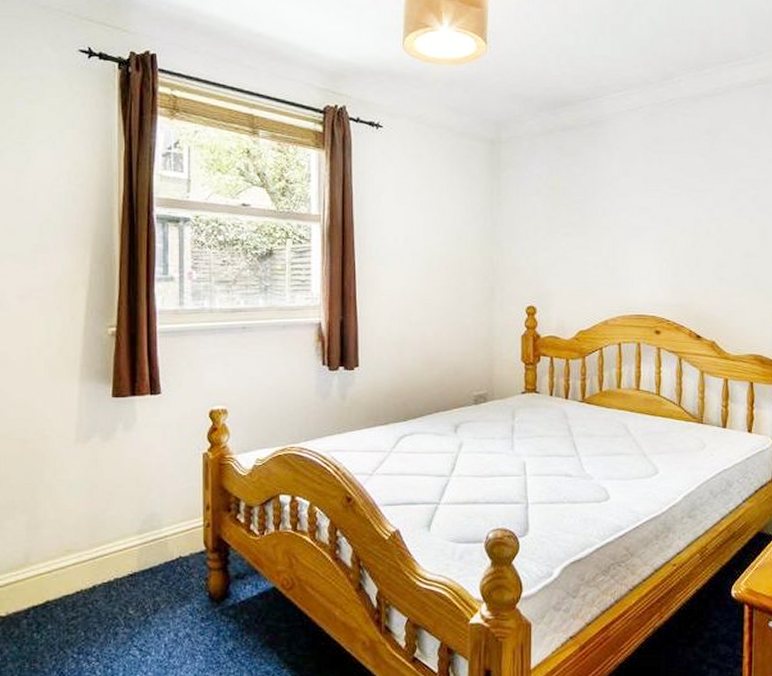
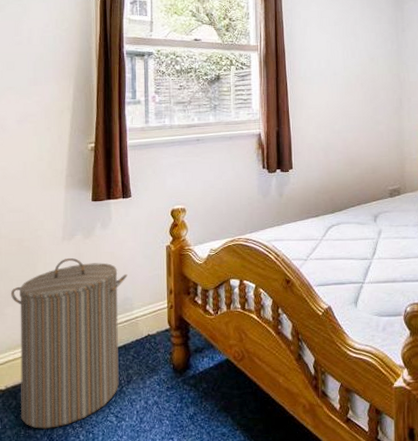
laundry hamper: none [12,463,155,663] -> present [11,257,128,430]

